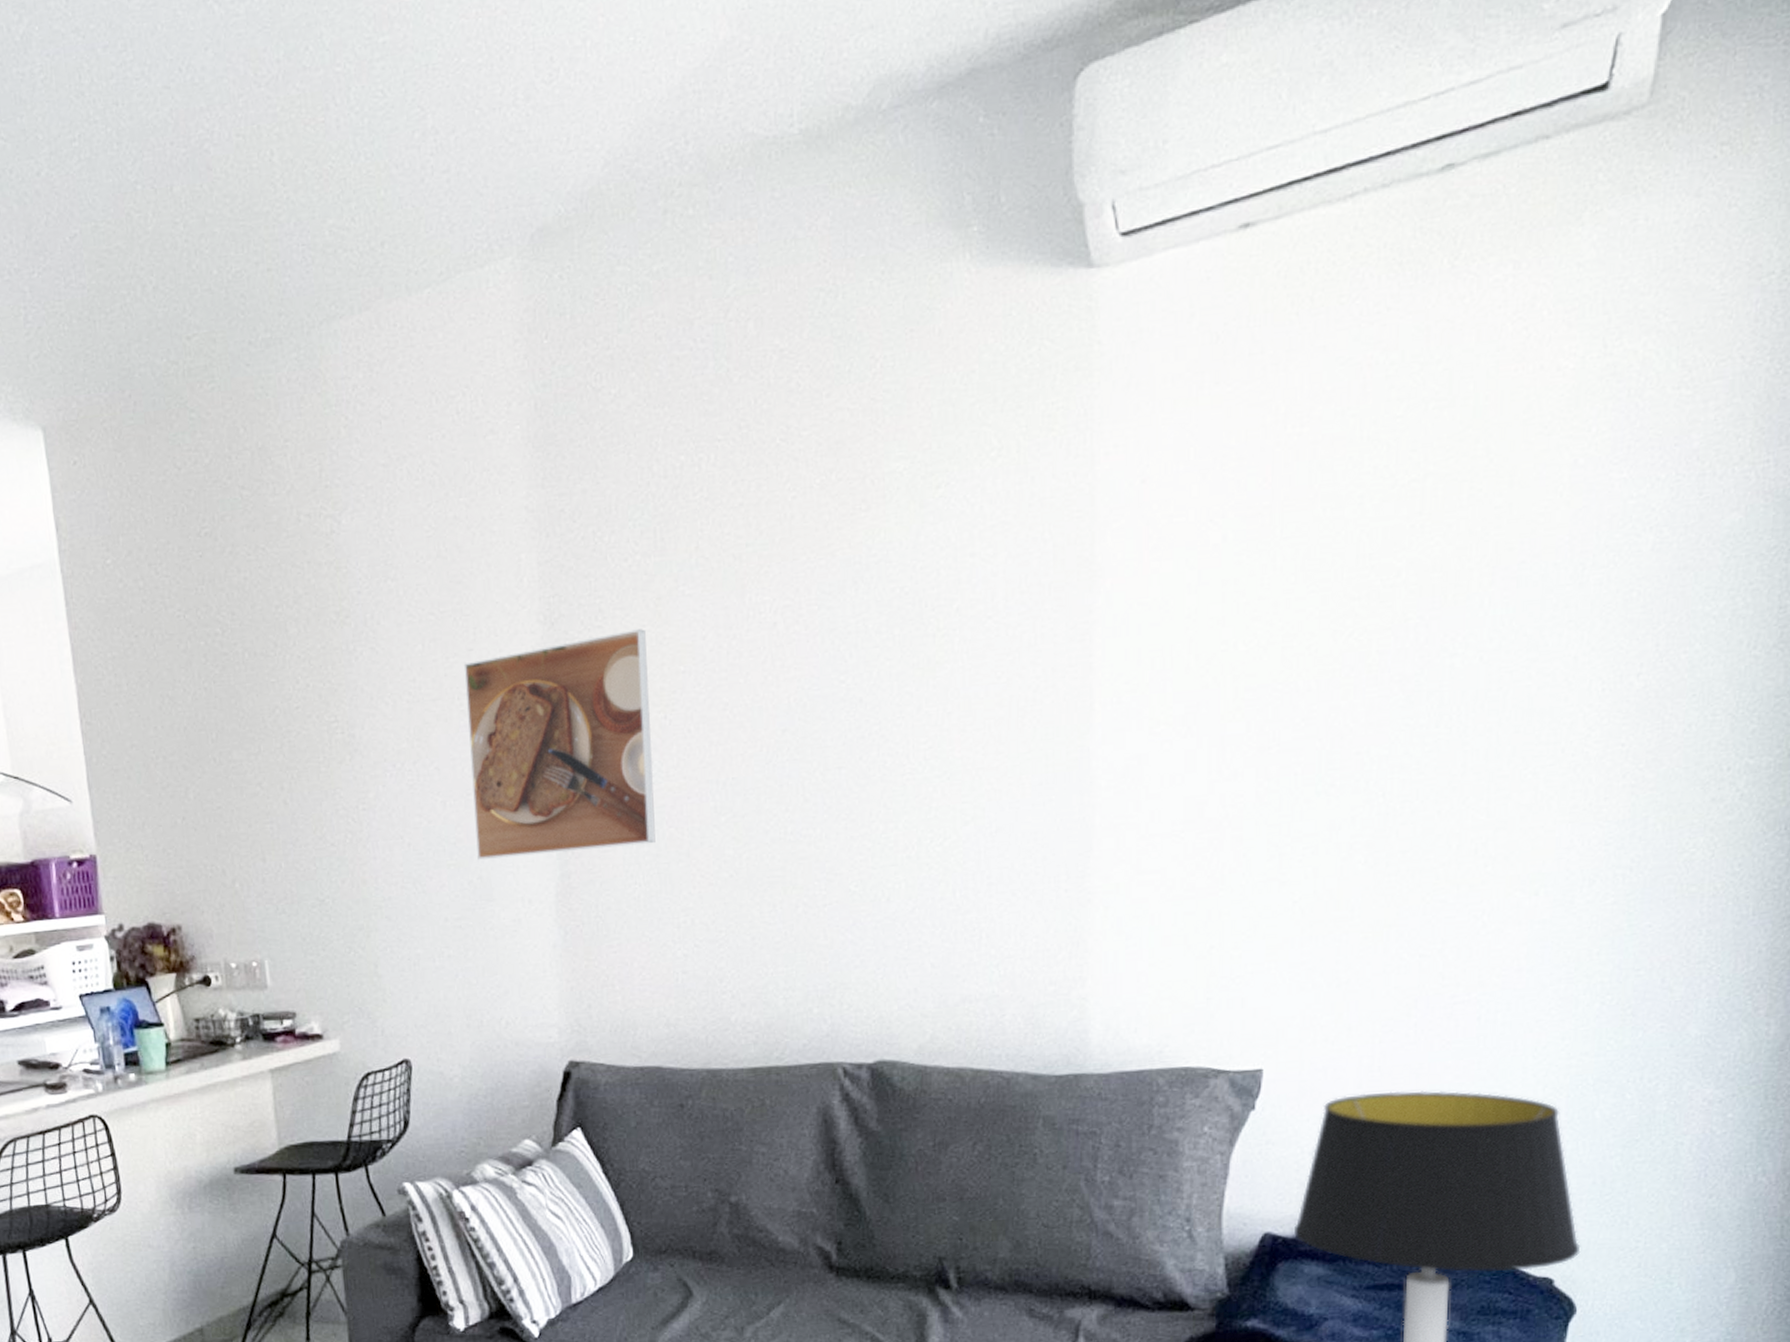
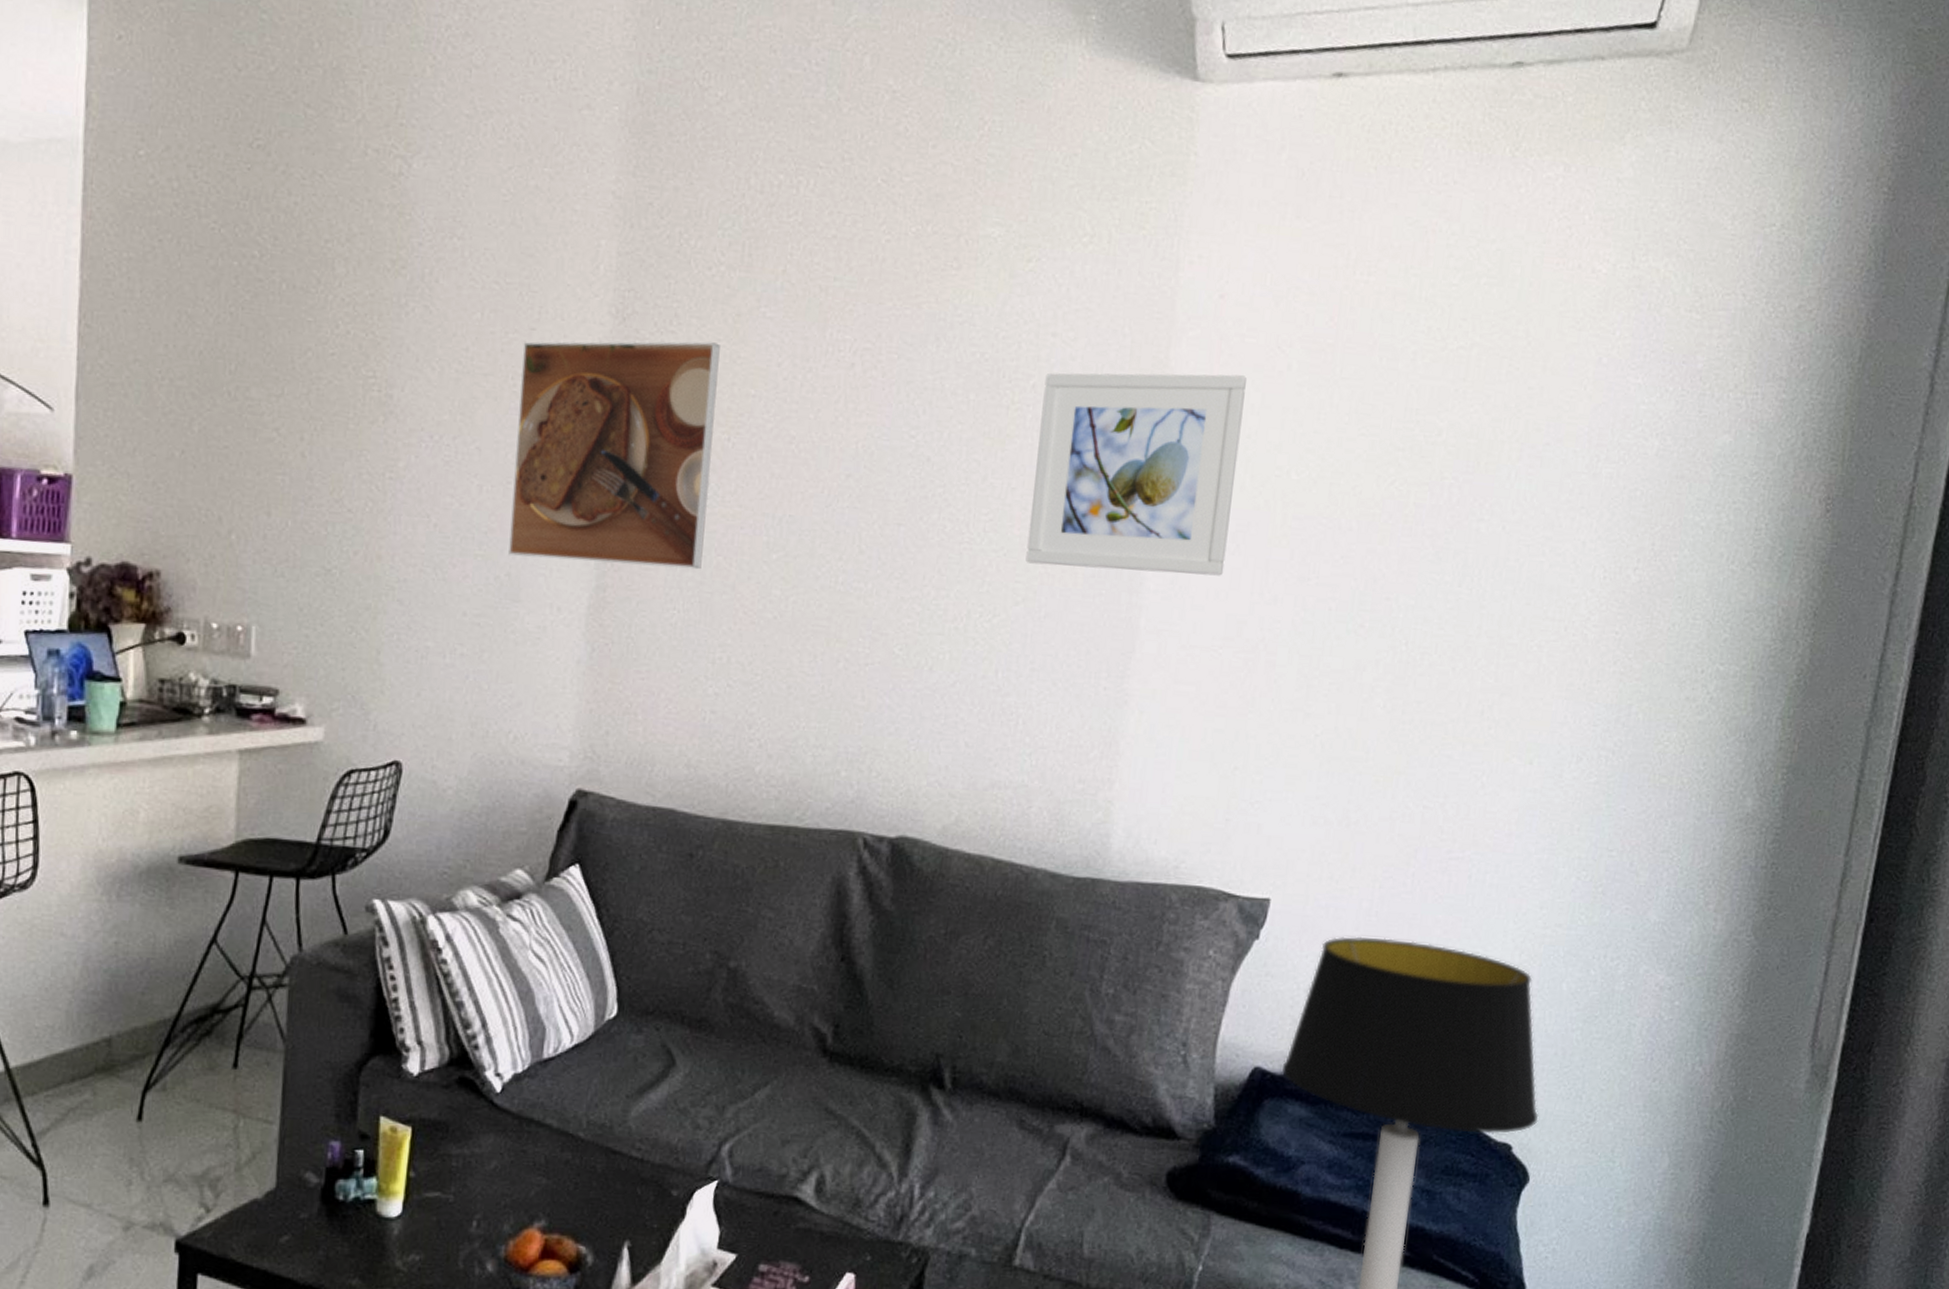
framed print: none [969,556,1179,783] -> present [1025,373,1246,576]

